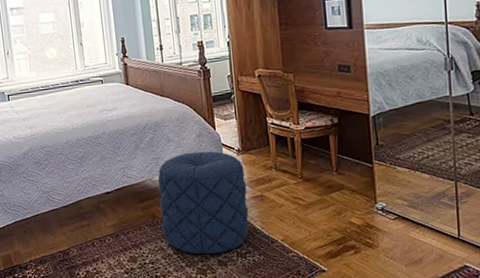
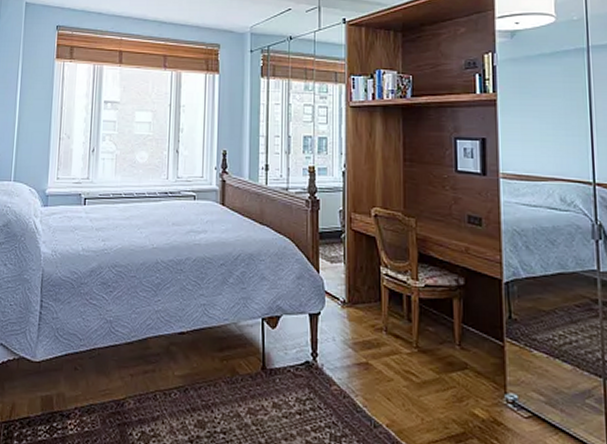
pouf: present [157,151,249,254] -> none [242,296,350,432]

